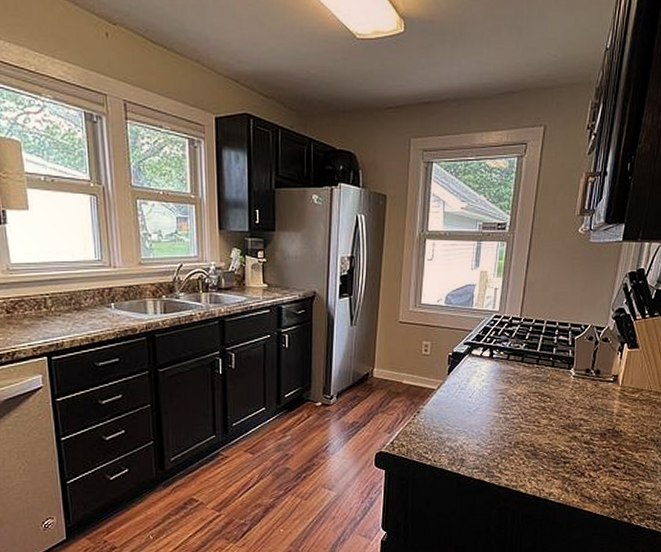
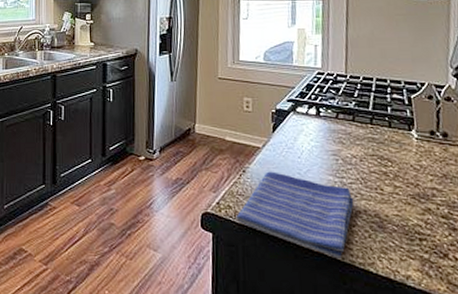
dish towel: none [408,411,514,484] -> present [236,171,354,260]

